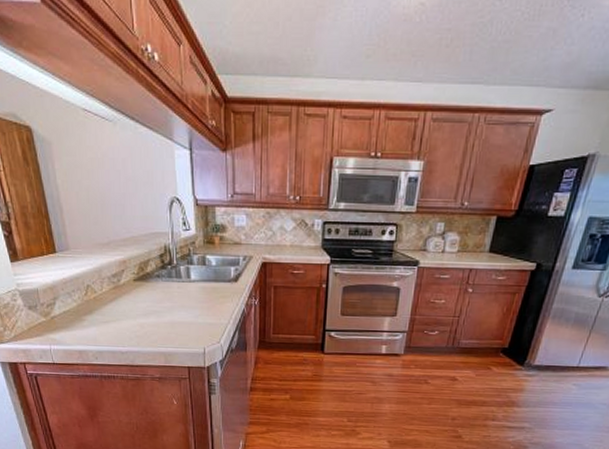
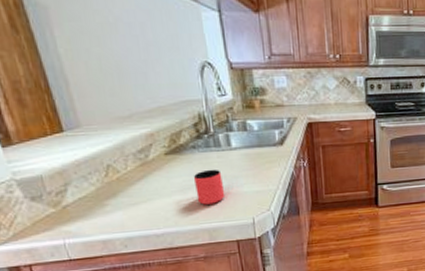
cup: none [155,298,182,330] -> present [193,169,225,205]

